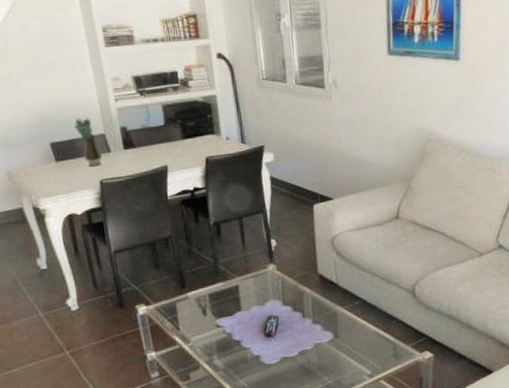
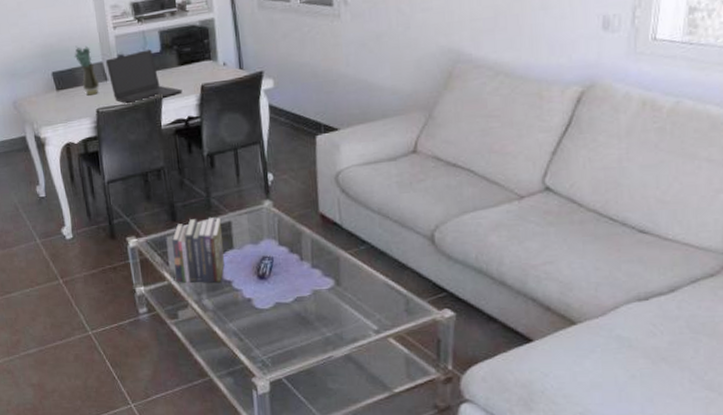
laptop: none [107,122,188,176] -> present [105,49,183,105]
books: none [181,282,234,346] -> present [171,217,225,283]

